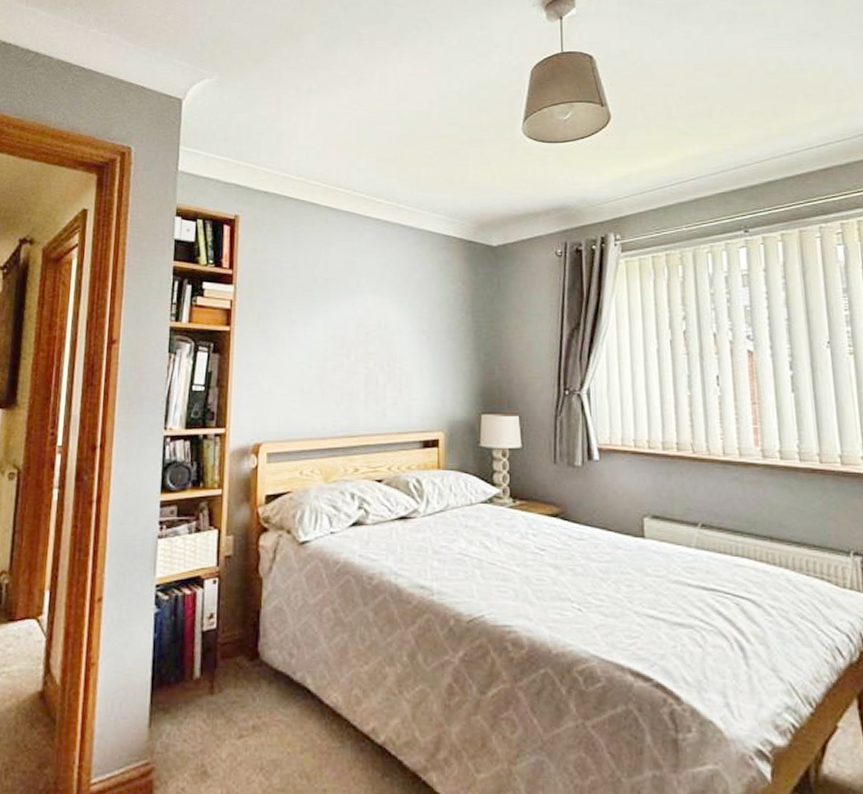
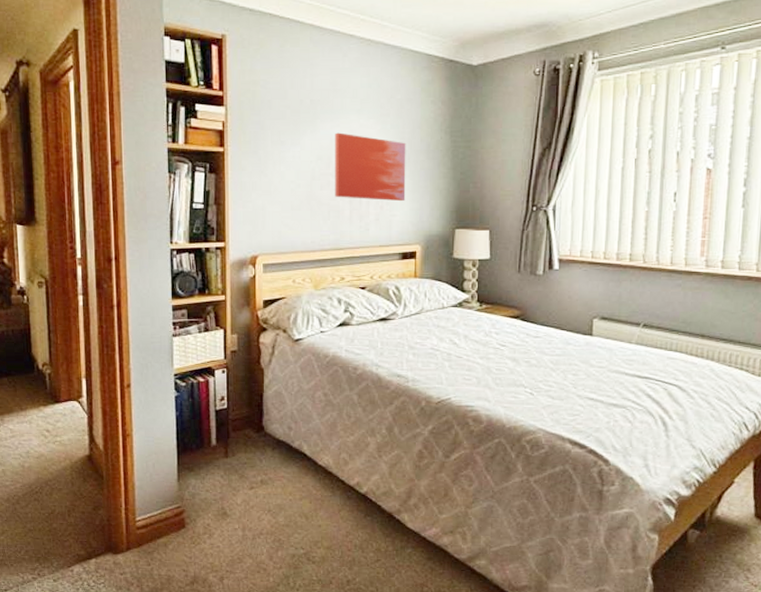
wall art: none [349,312,426,385] -> present [335,132,406,202]

